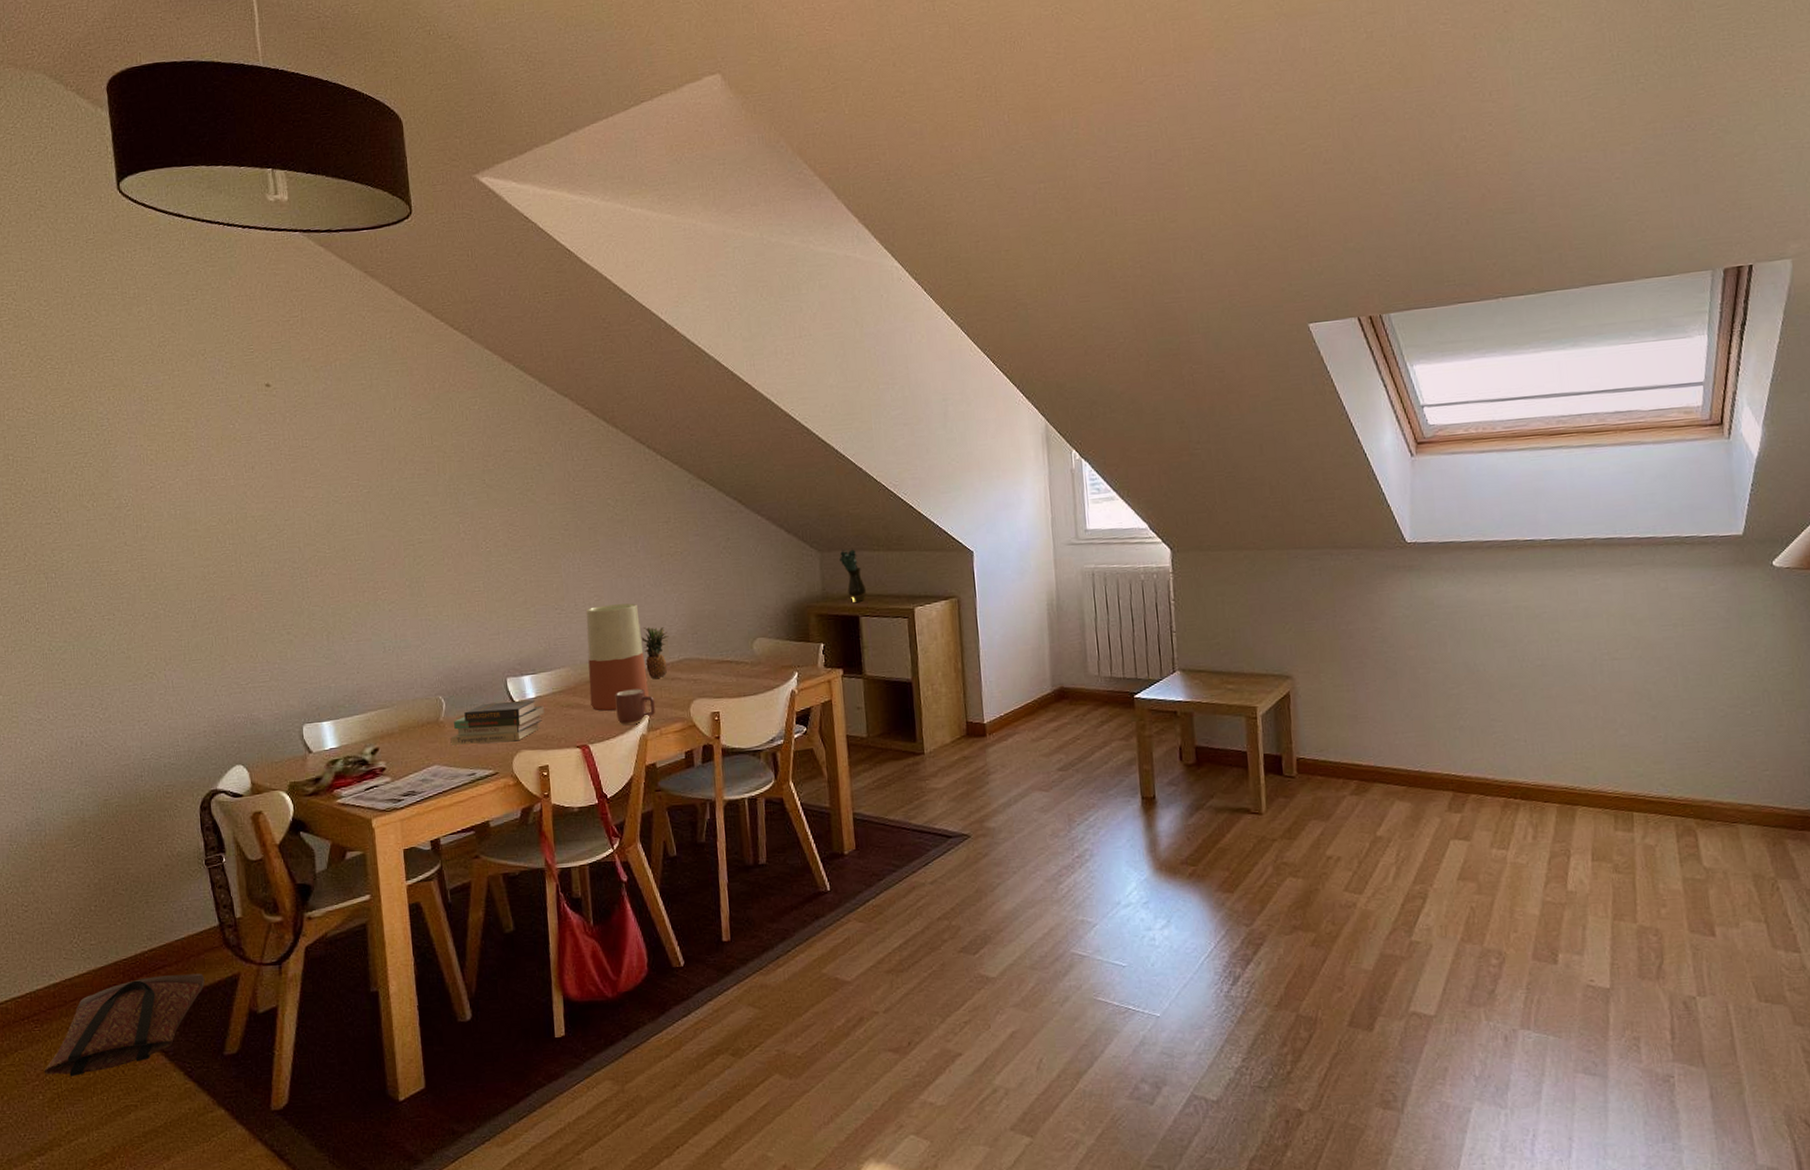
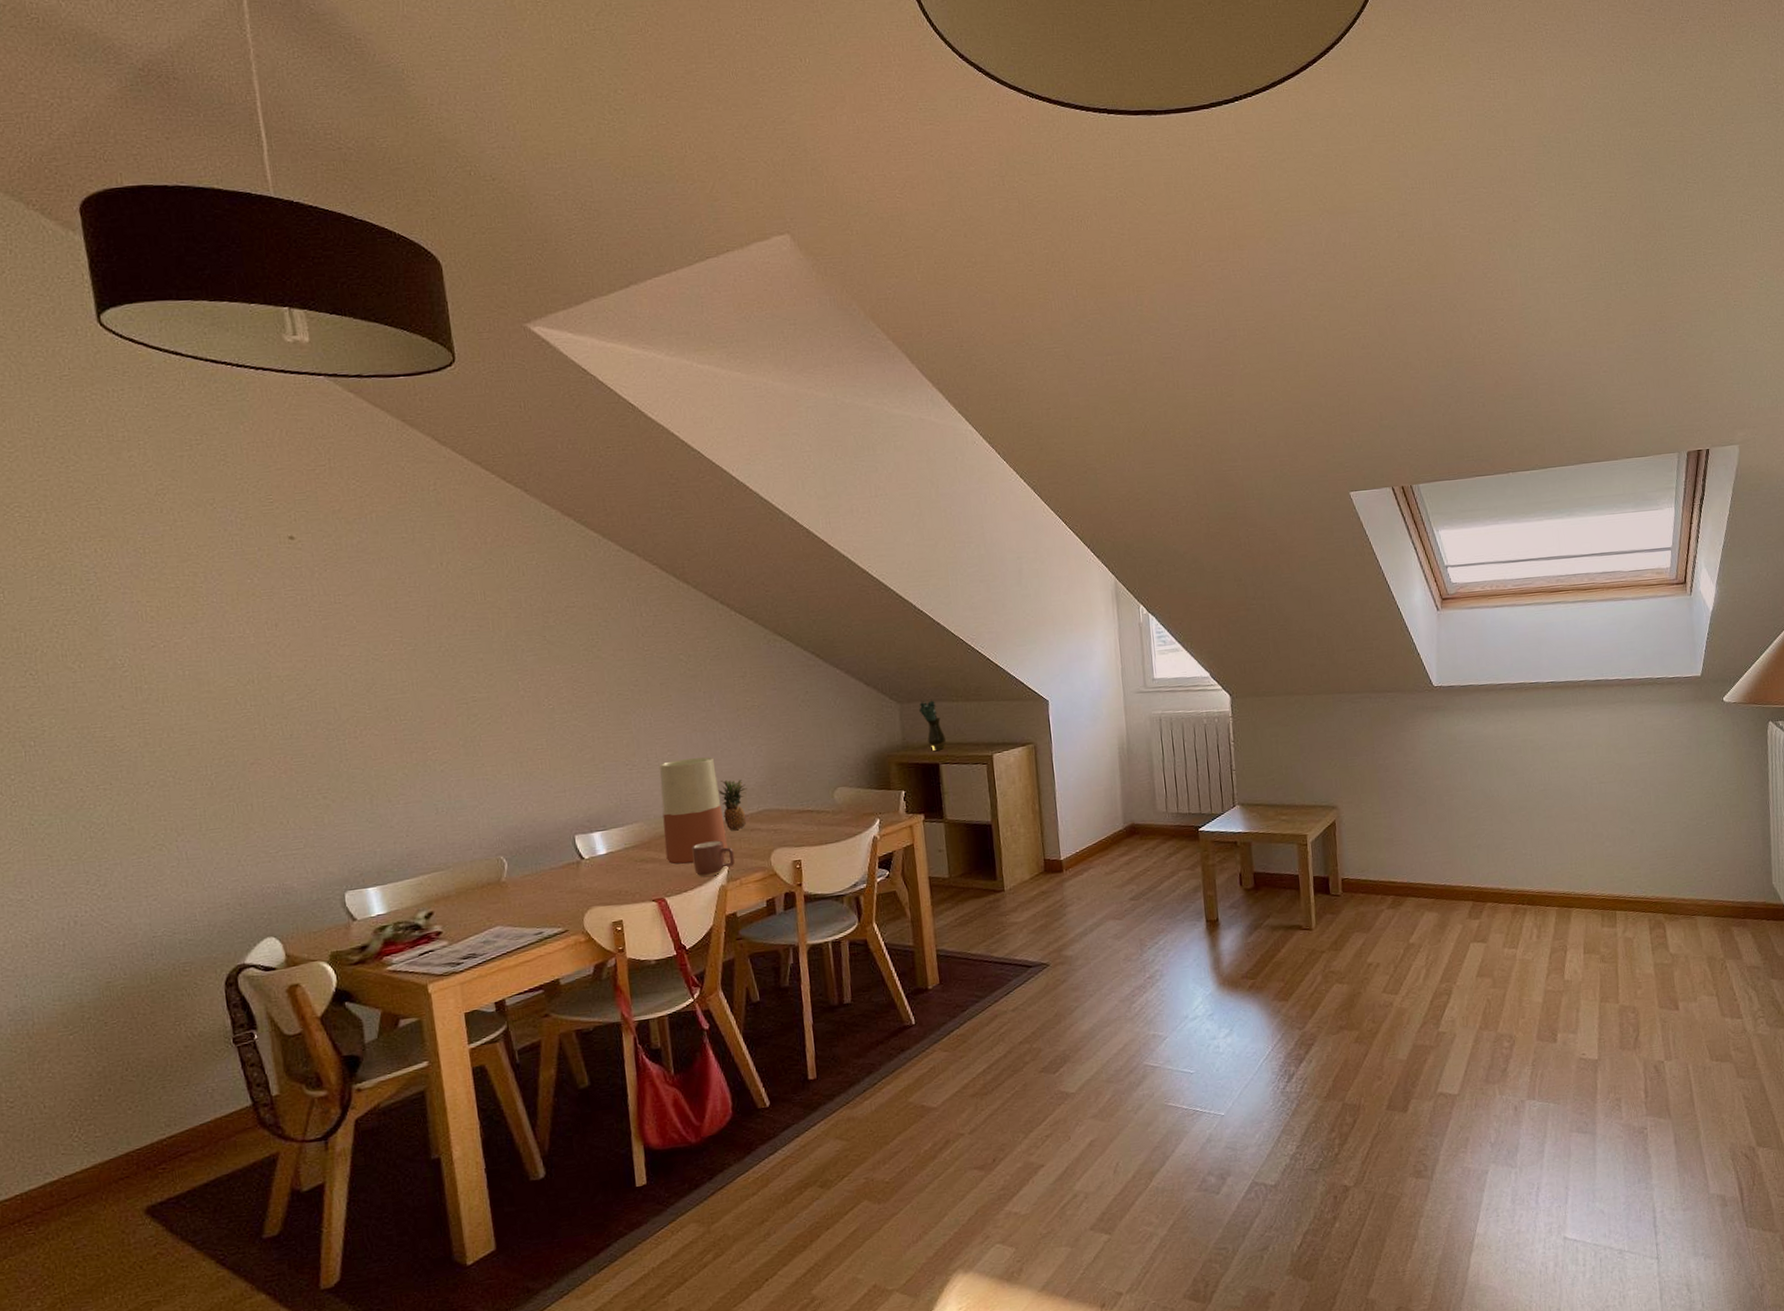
shopping bag: present [44,973,205,1077] -> none [41,1156,238,1280]
books: present [450,700,544,746] -> none [514,856,617,906]

